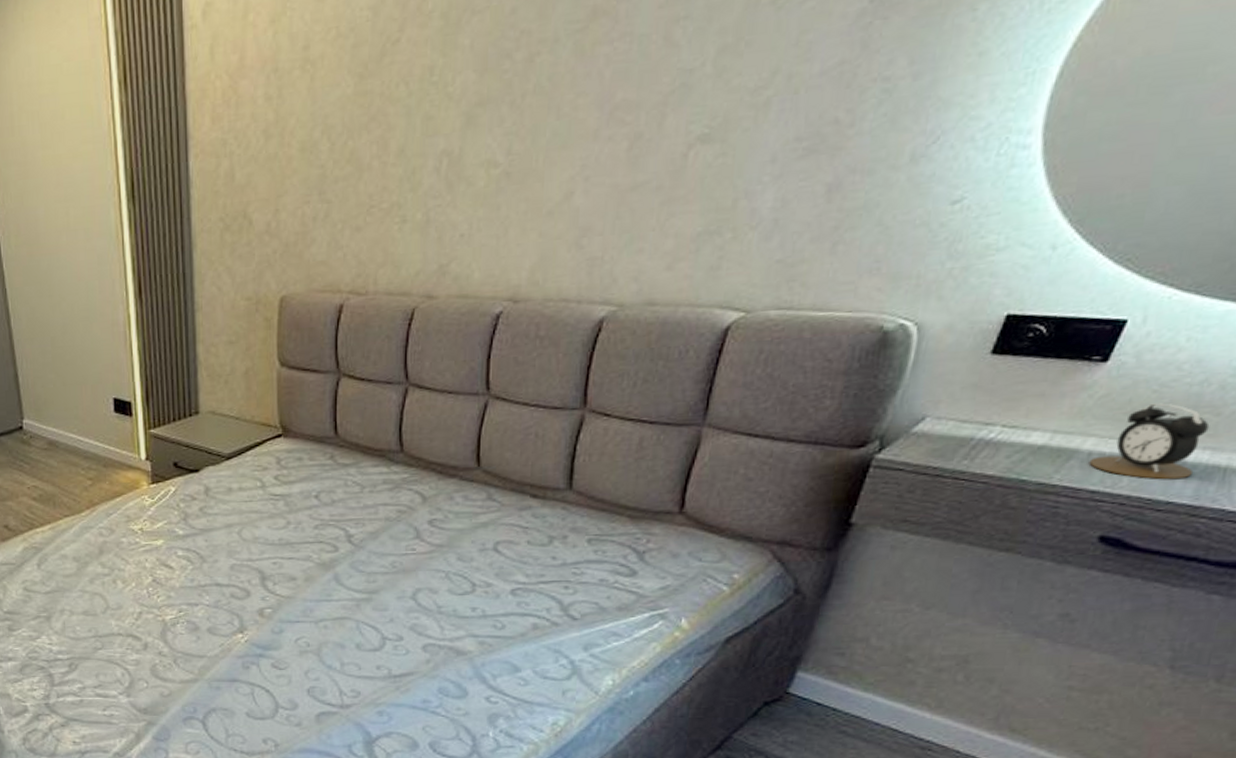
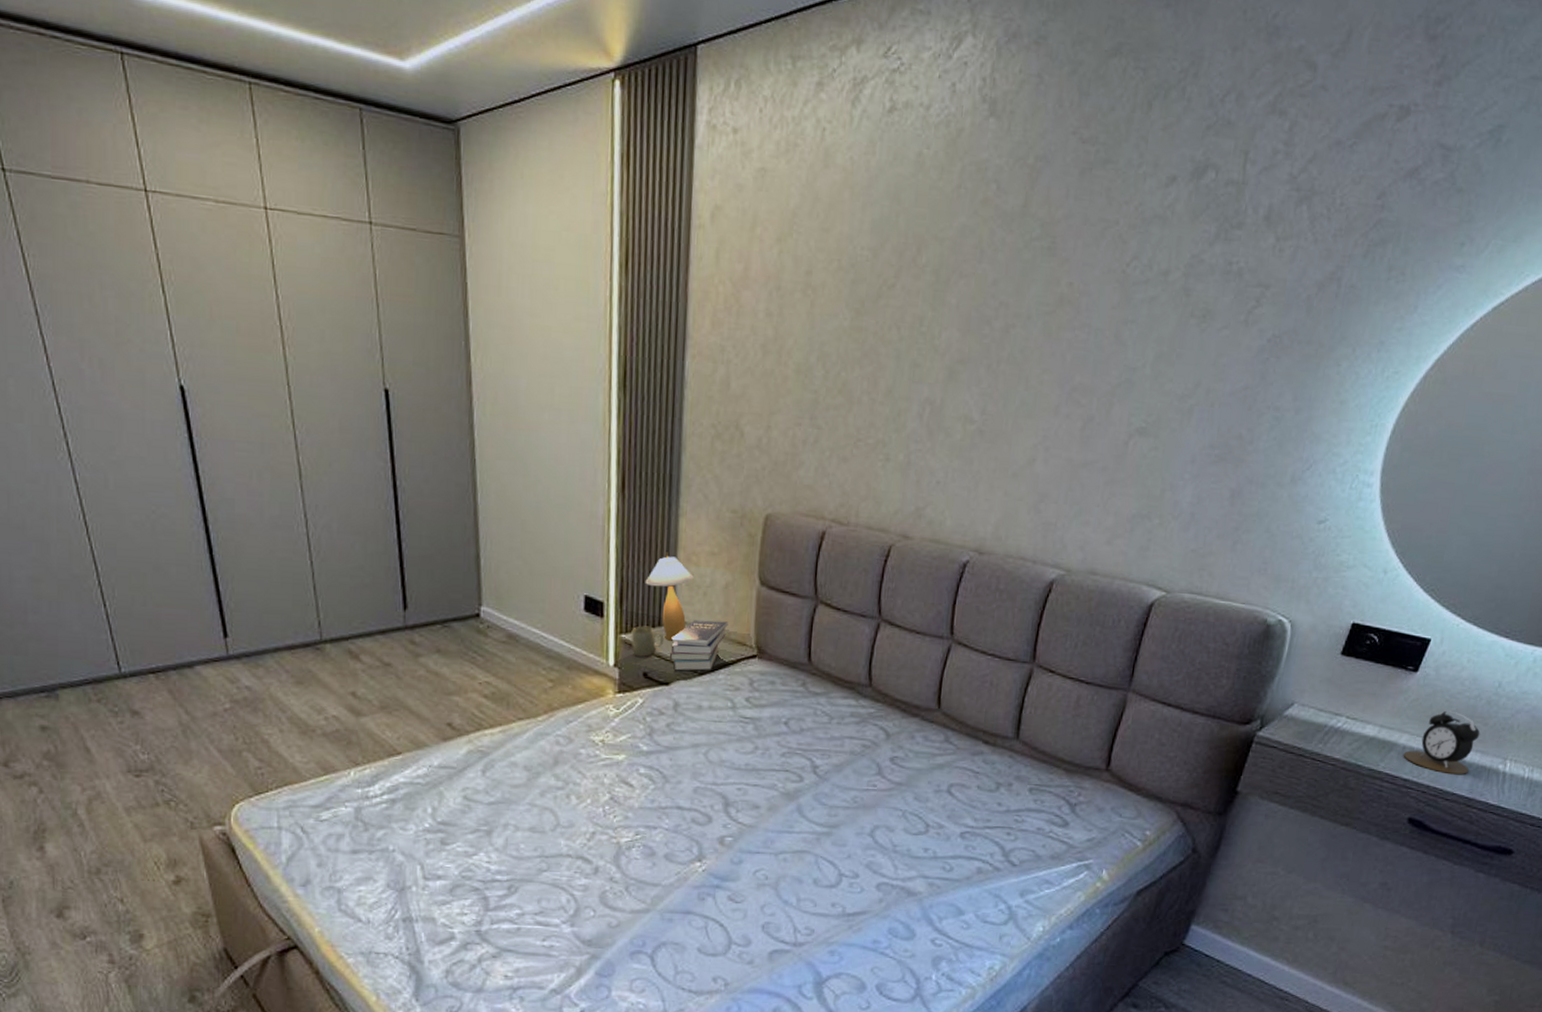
mug: none [159,419,191,448] -> present [631,626,664,657]
table lamp: none [168,347,214,432] -> present [645,552,694,642]
books: none [196,405,251,458] -> present [669,619,728,671]

